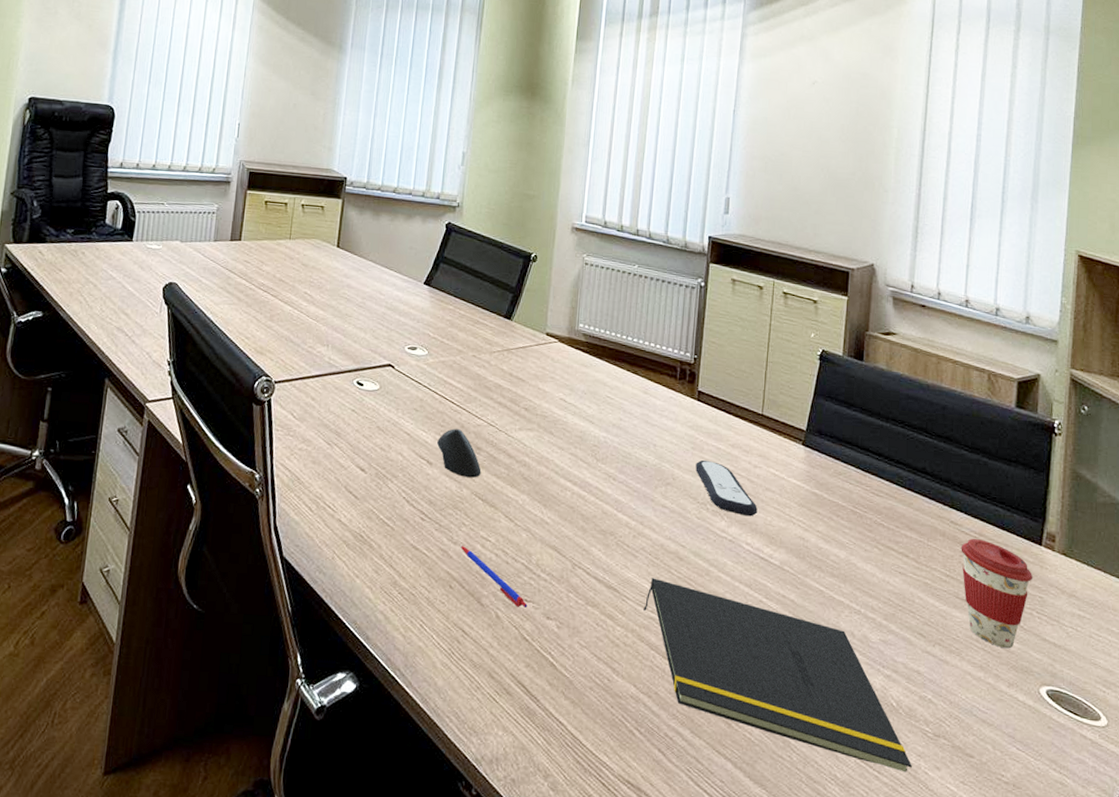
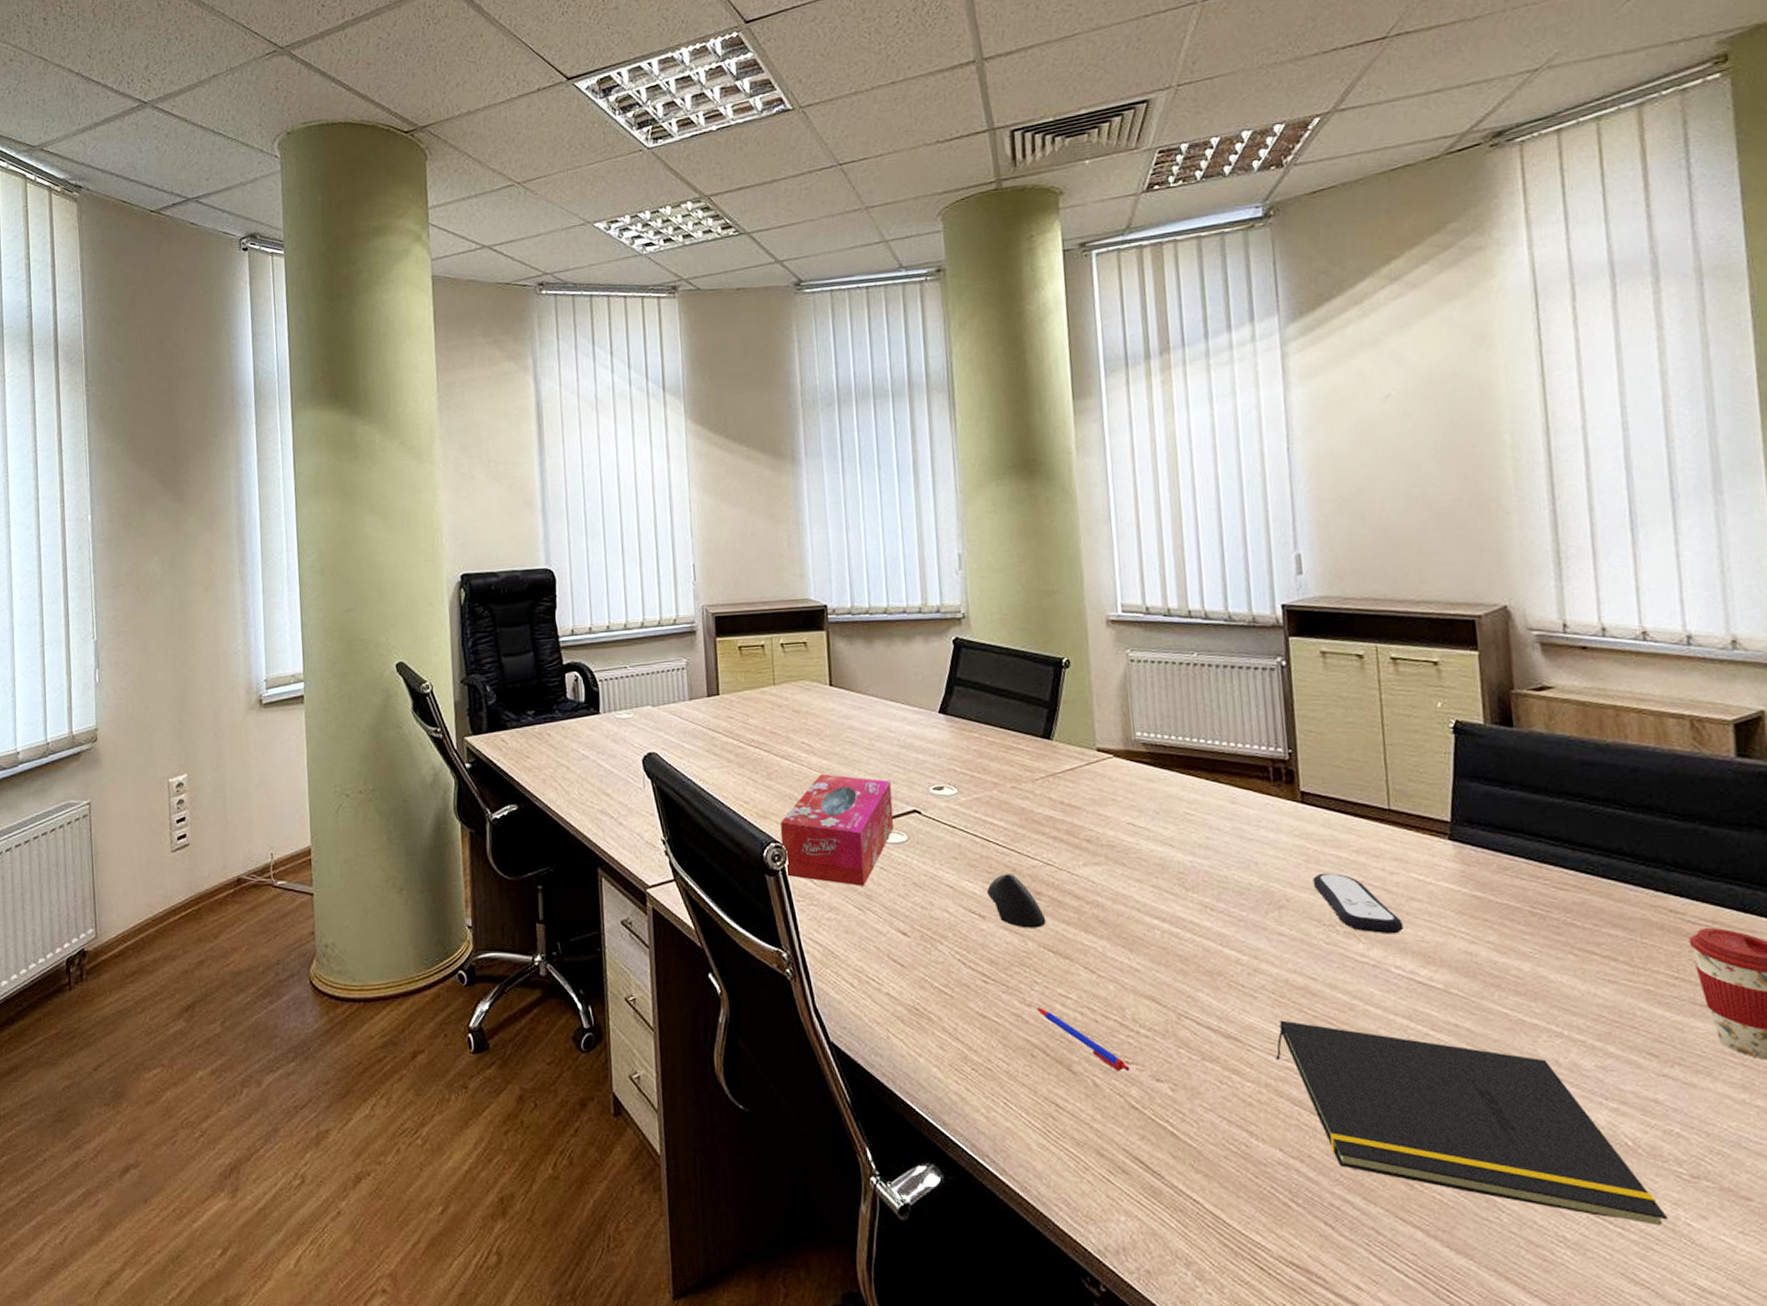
tissue box: none [270,322,374,424] -> present [780,773,894,886]

